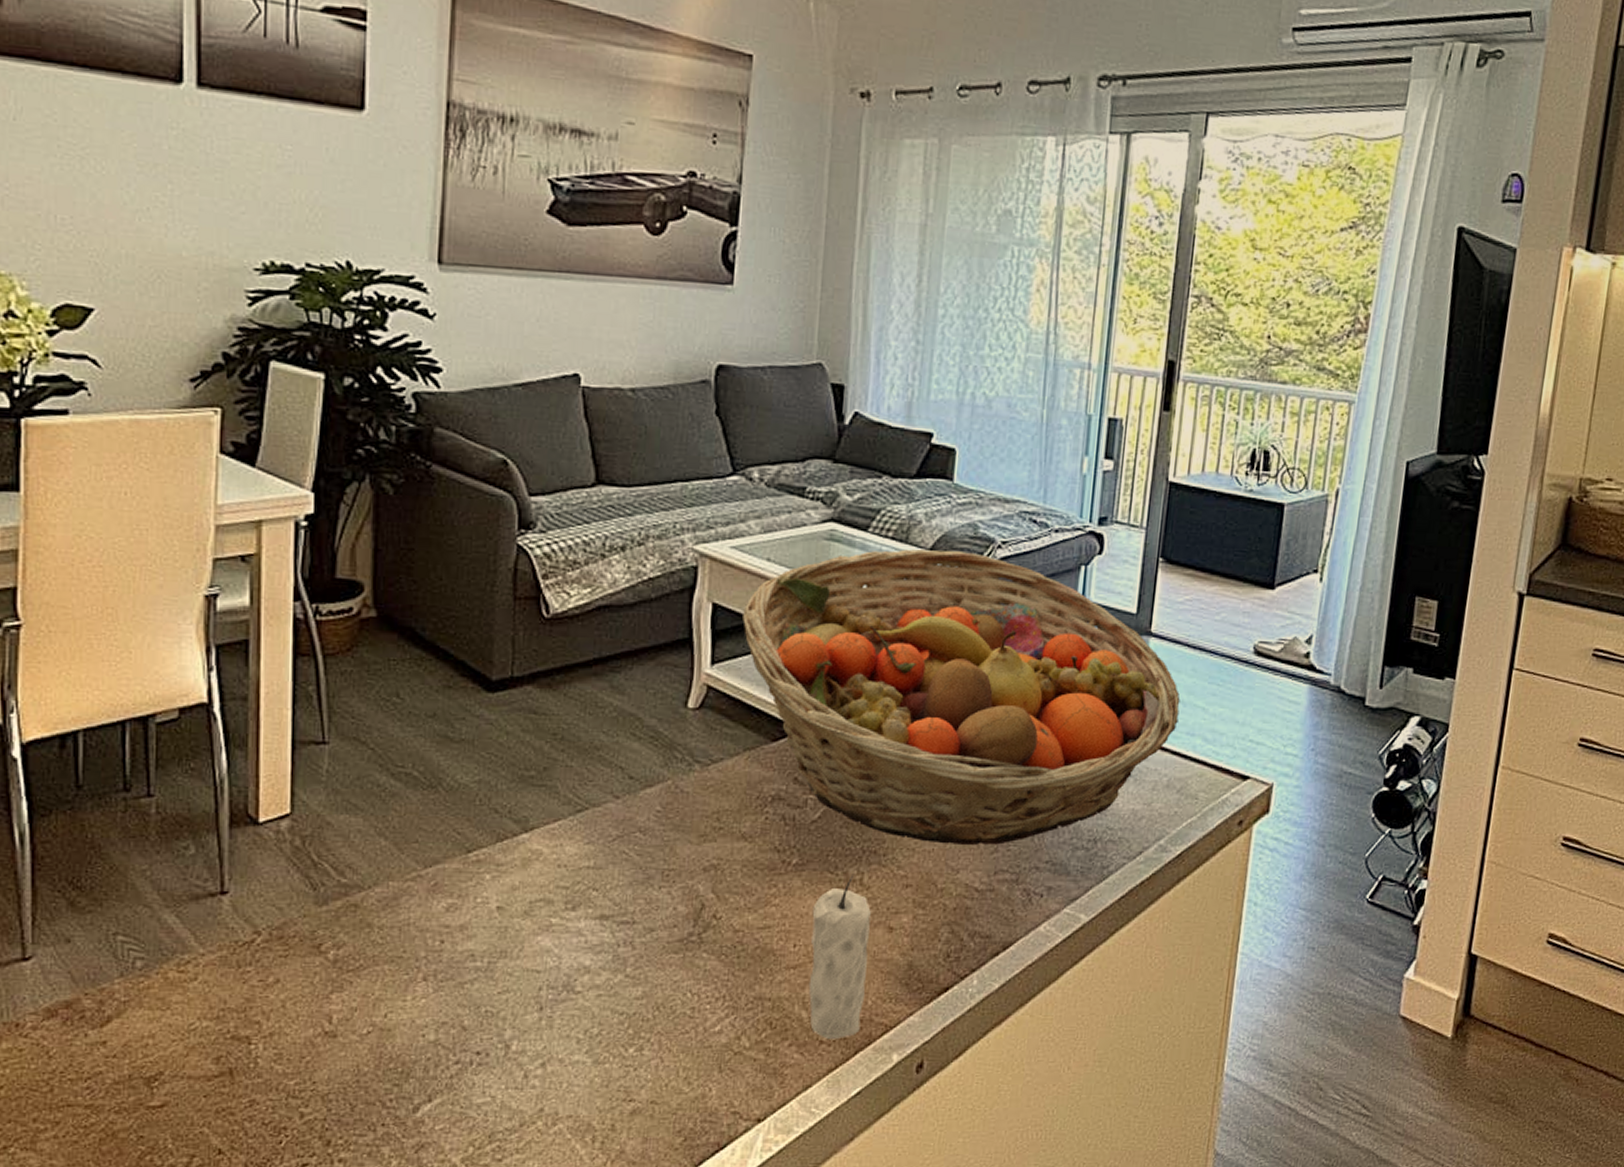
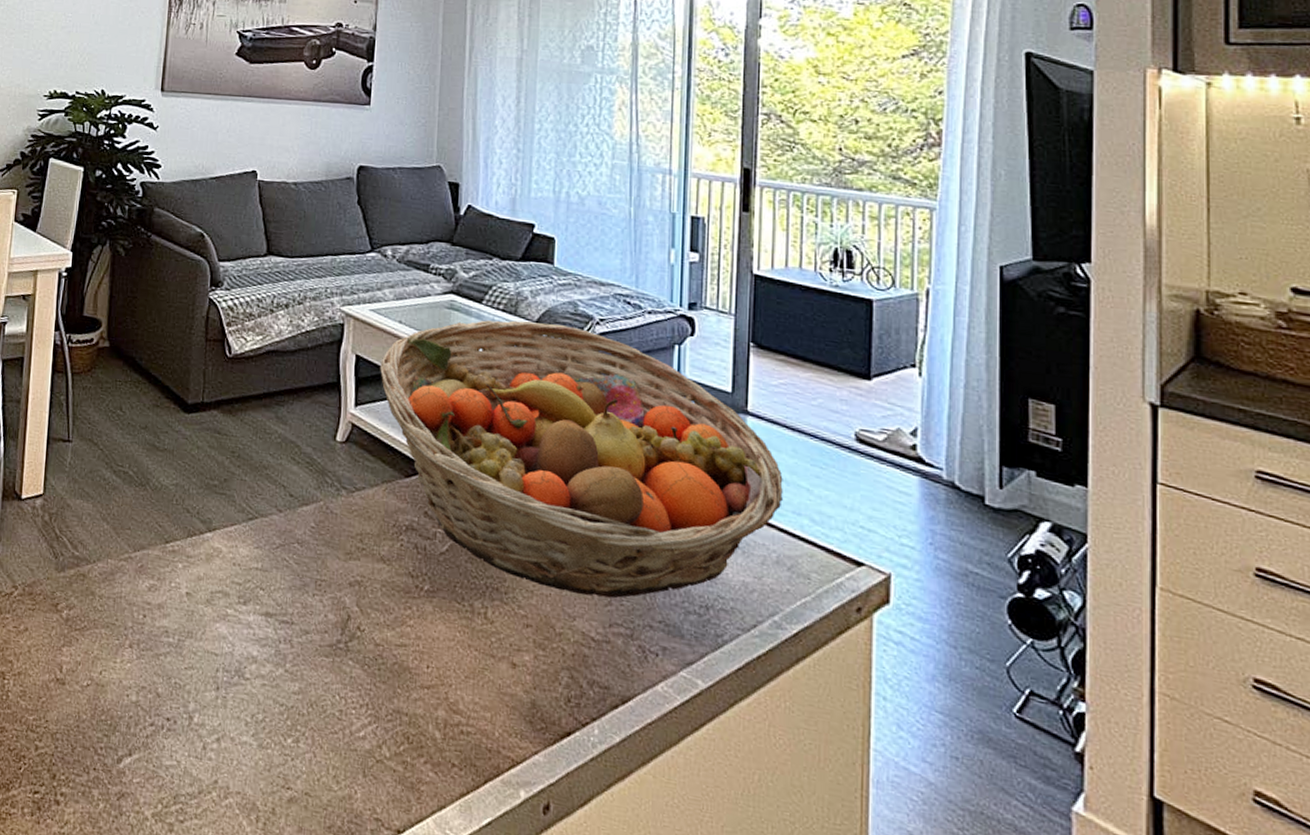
candle: present [808,873,871,1040] -> none [440,606,495,765]

